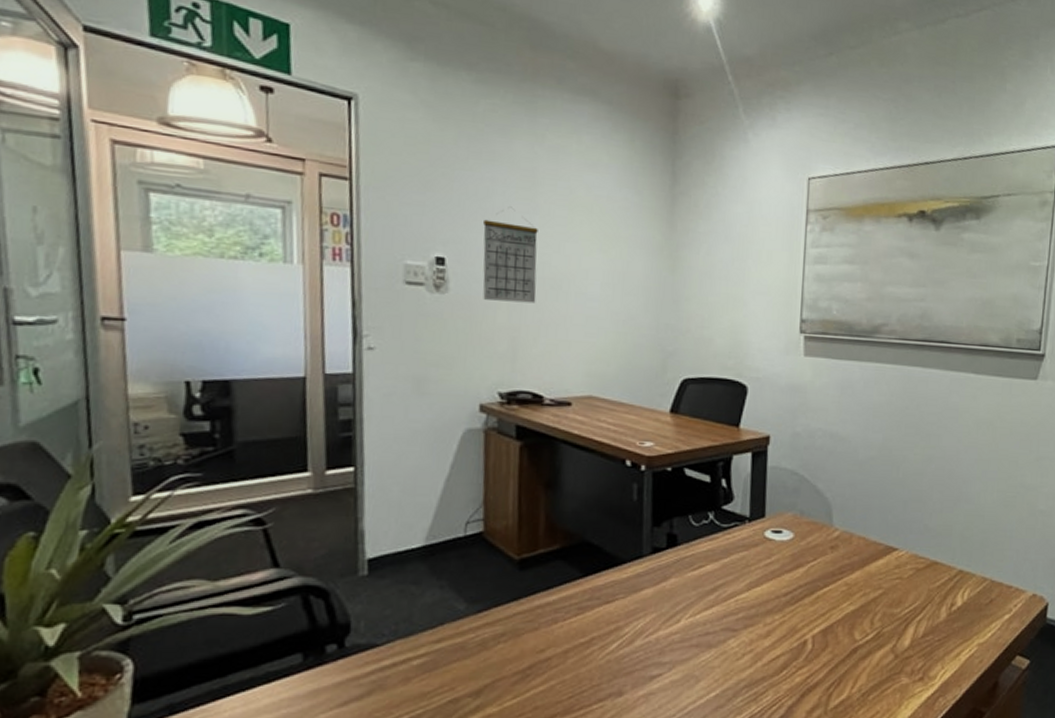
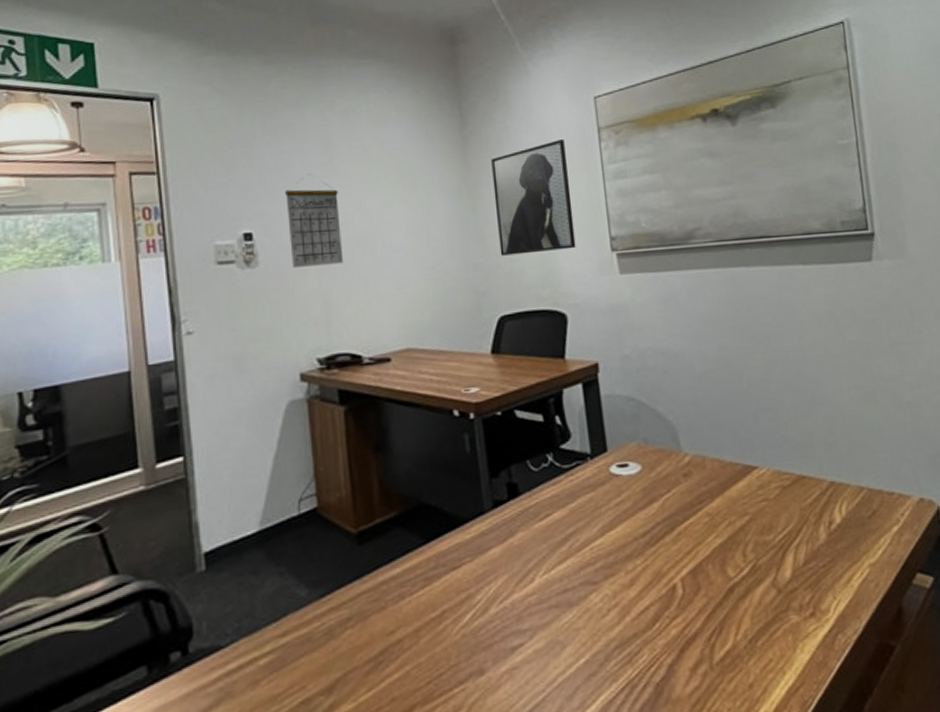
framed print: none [692,215,772,325] -> present [491,139,576,256]

